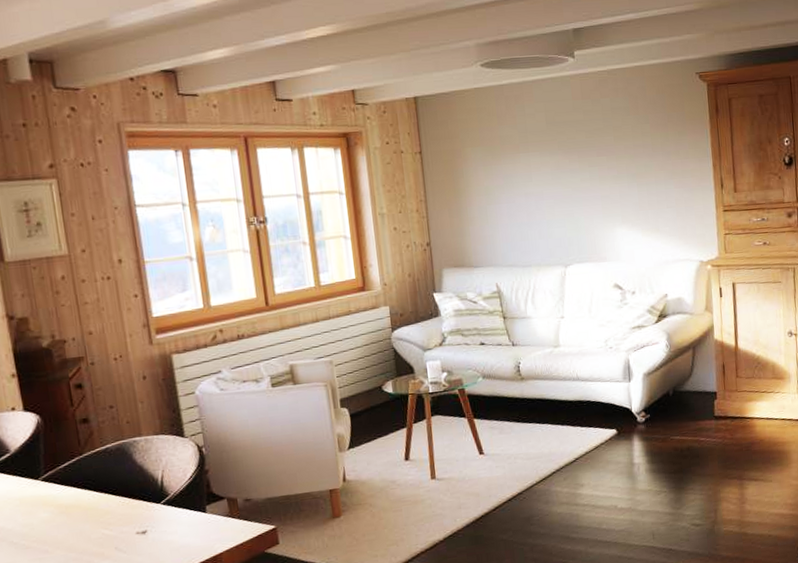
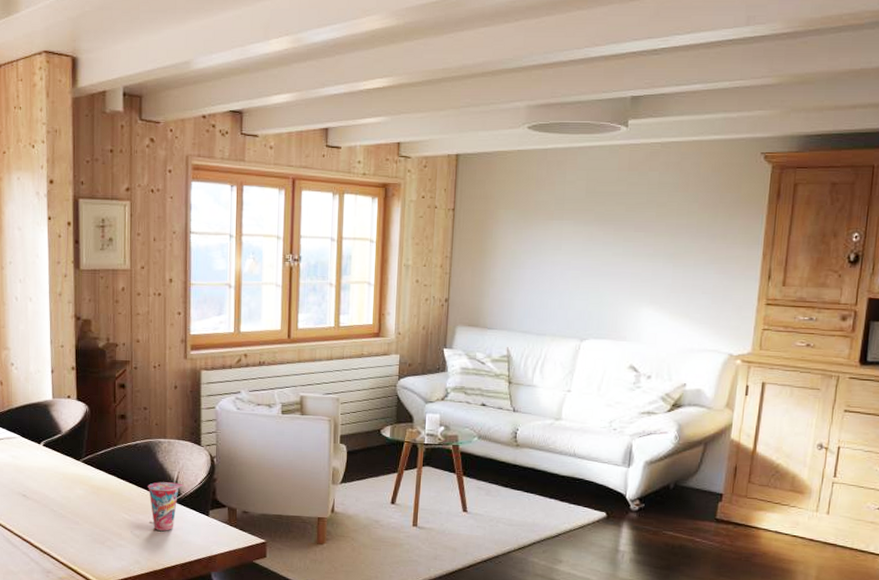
cup: none [128,482,172,541] -> present [148,482,184,531]

